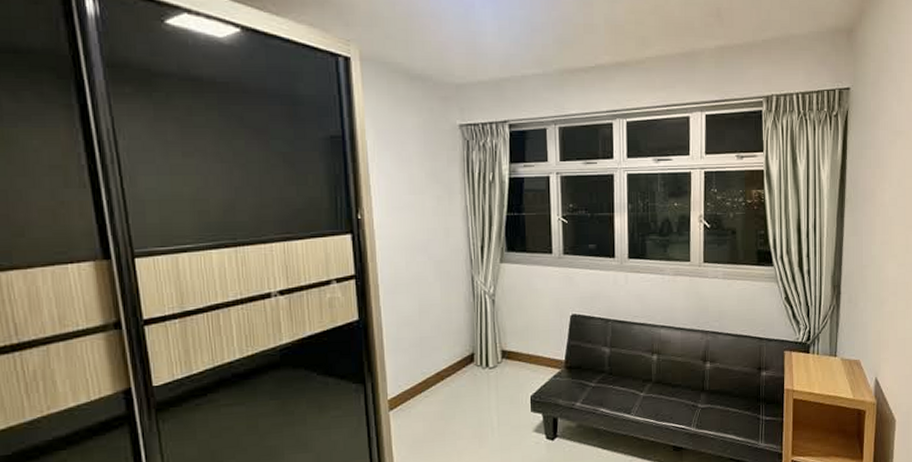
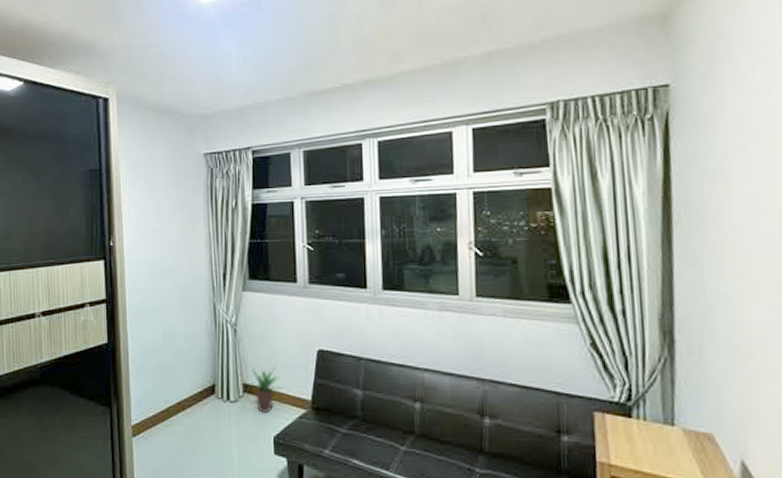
potted plant: none [505,333,542,377] -> present [247,367,286,414]

